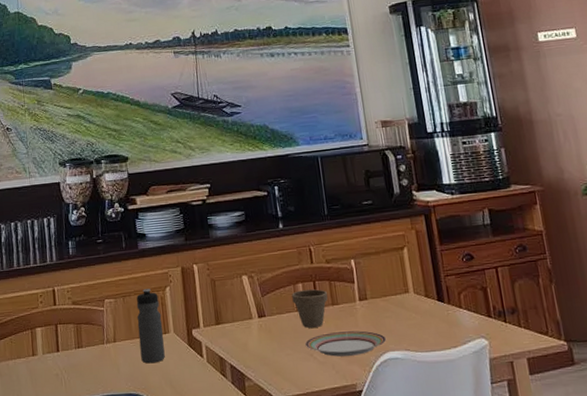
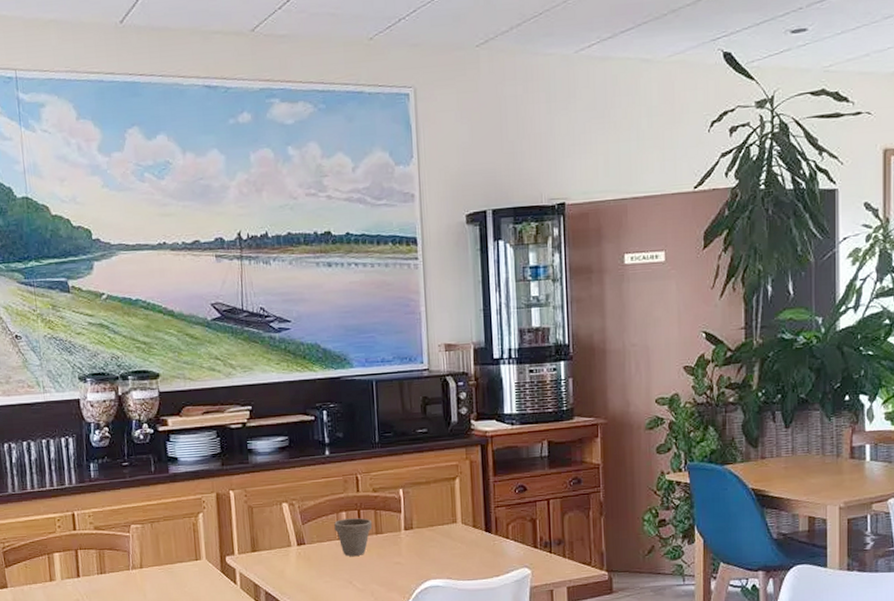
water bottle: present [136,289,165,364] -> none [166,515,196,590]
plate: present [304,330,387,357] -> none [344,559,429,584]

